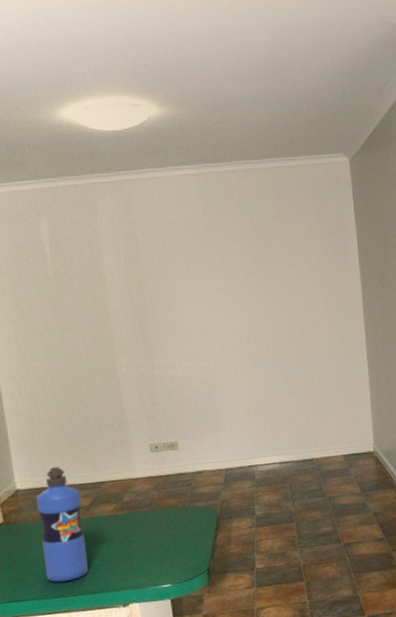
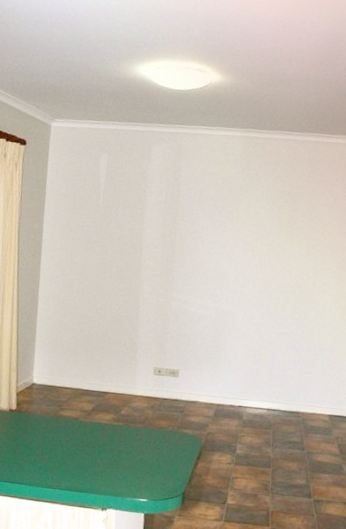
water bottle: present [36,467,88,582] -> none [41,370,86,475]

